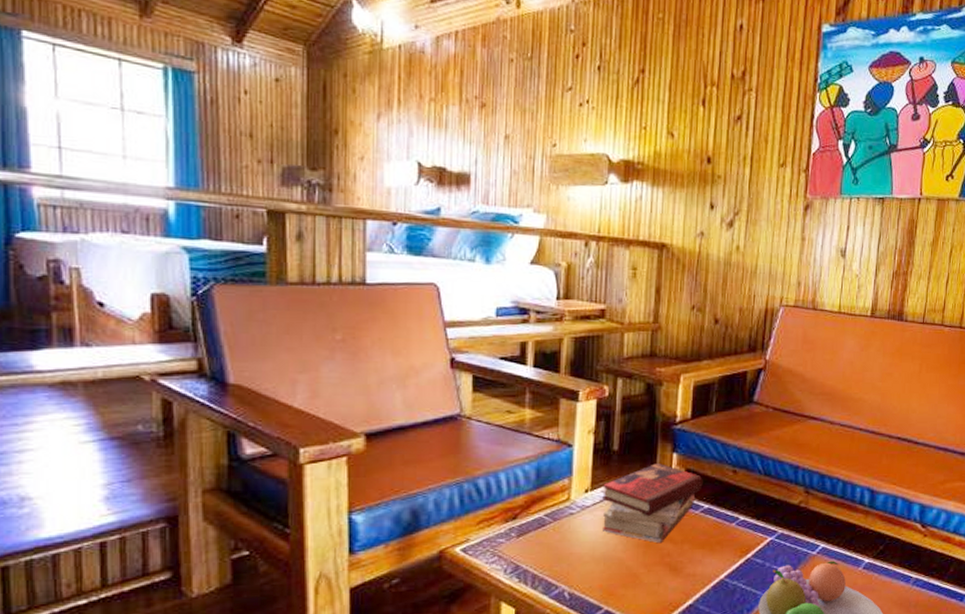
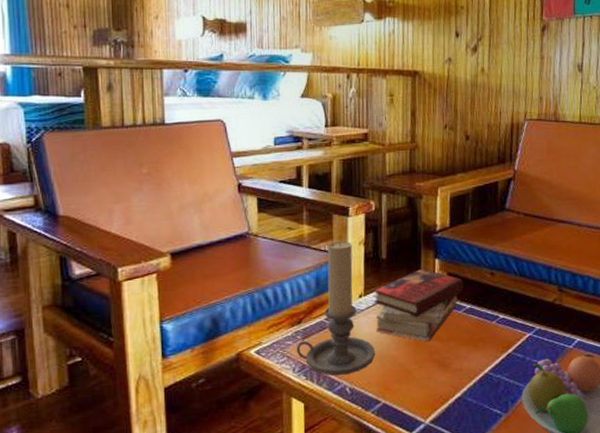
candle holder: none [509,428,600,579] -> present [296,240,375,376]

